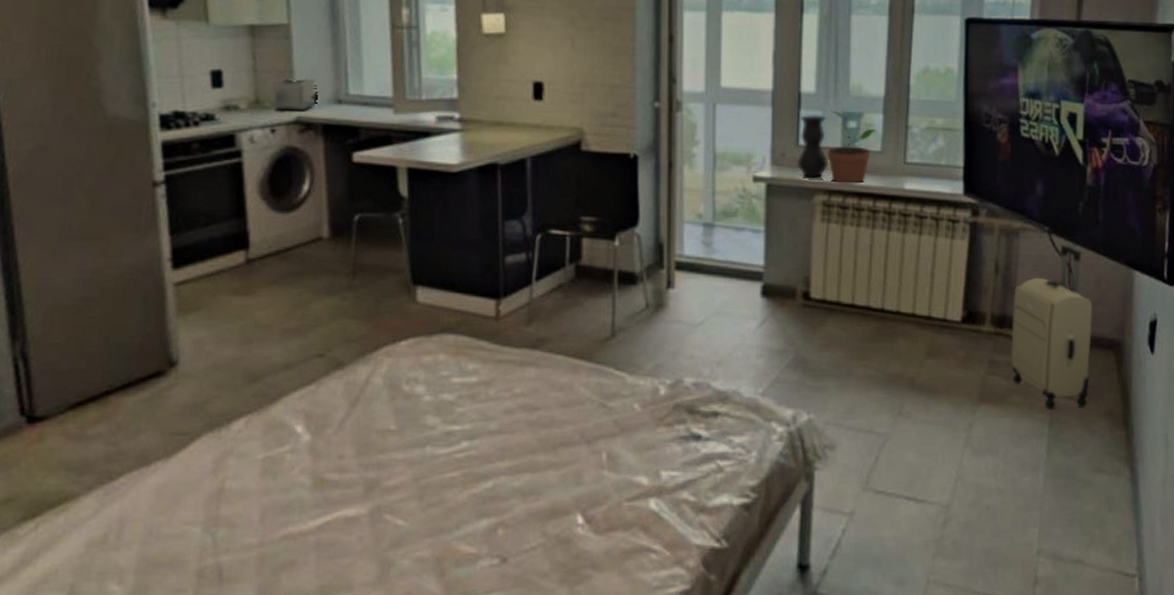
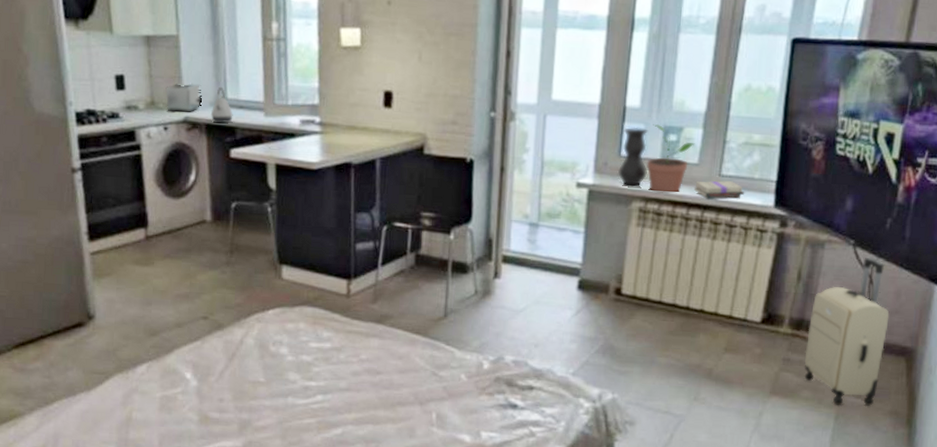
kettle: none [328,81,356,122] -> present [210,86,233,123]
books: none [878,169,933,191] -> present [693,180,745,201]

